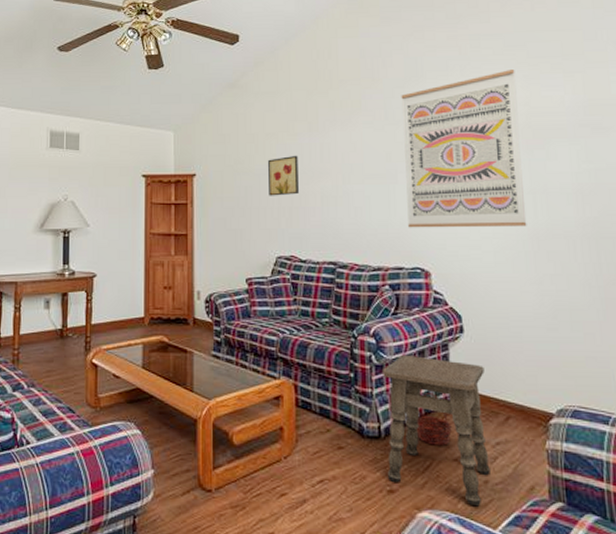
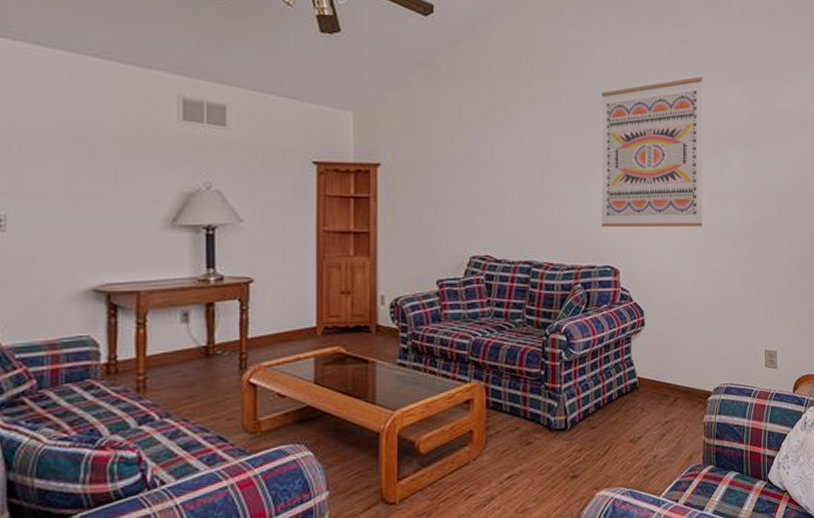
wall art: present [268,155,299,196] -> none [464,148,496,192]
side table: present [383,354,490,507] -> none [571,349,660,479]
basket: present [416,393,452,446] -> none [599,383,629,431]

